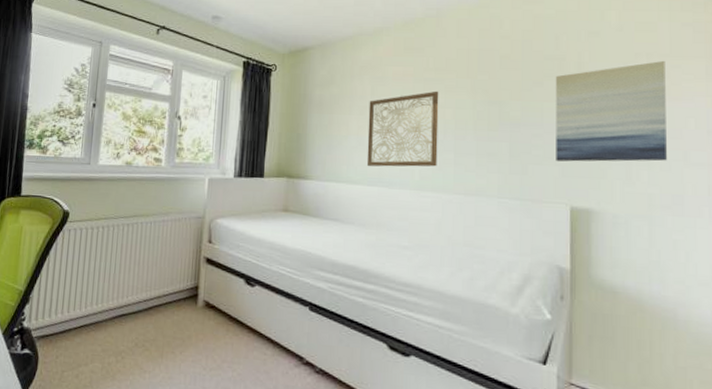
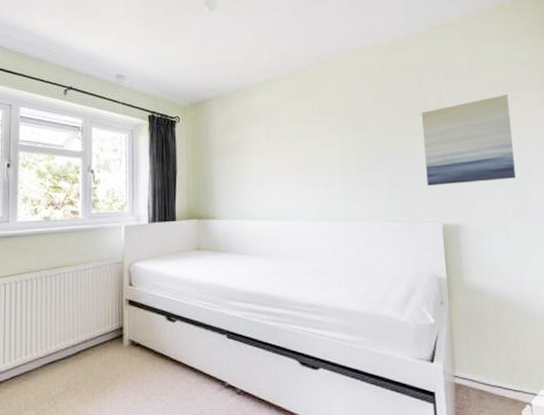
wall art: present [366,91,439,167] -> none [265,131,329,203]

